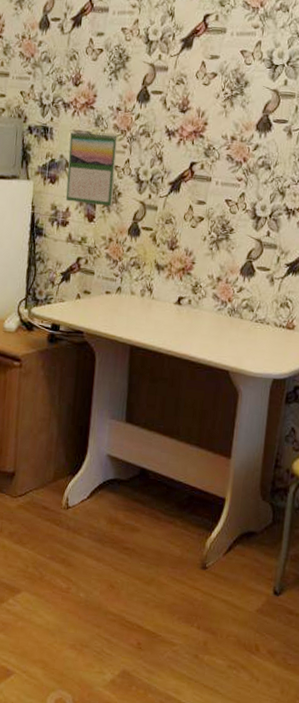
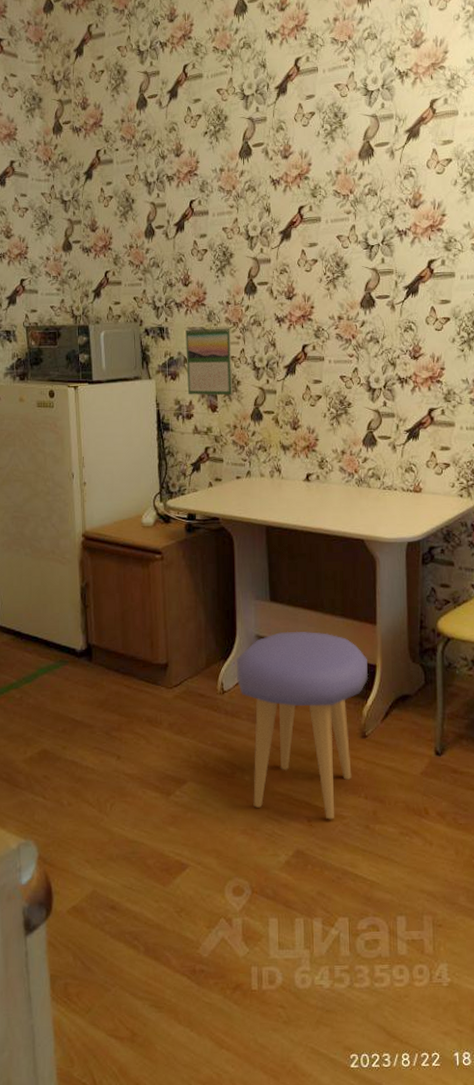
stool: none [83,454,217,645] -> present [237,631,369,820]

